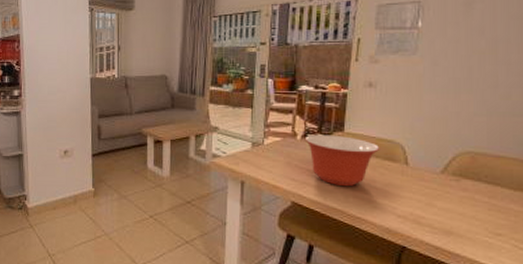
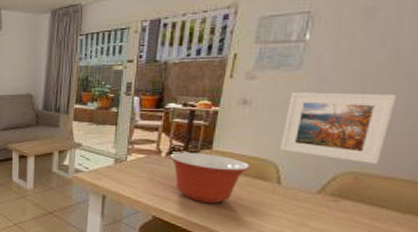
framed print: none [404,76,499,144] -> present [279,92,397,165]

